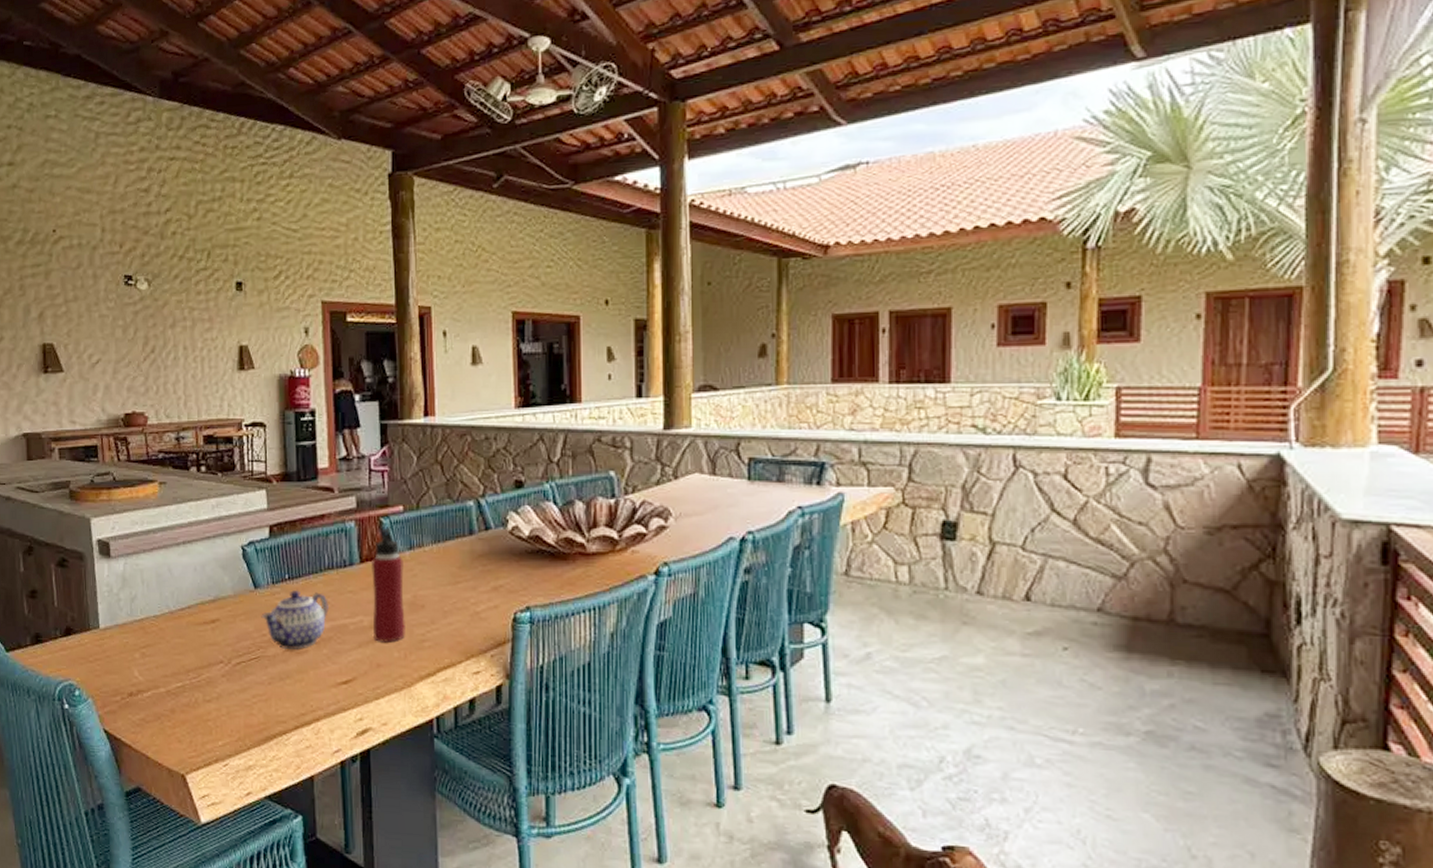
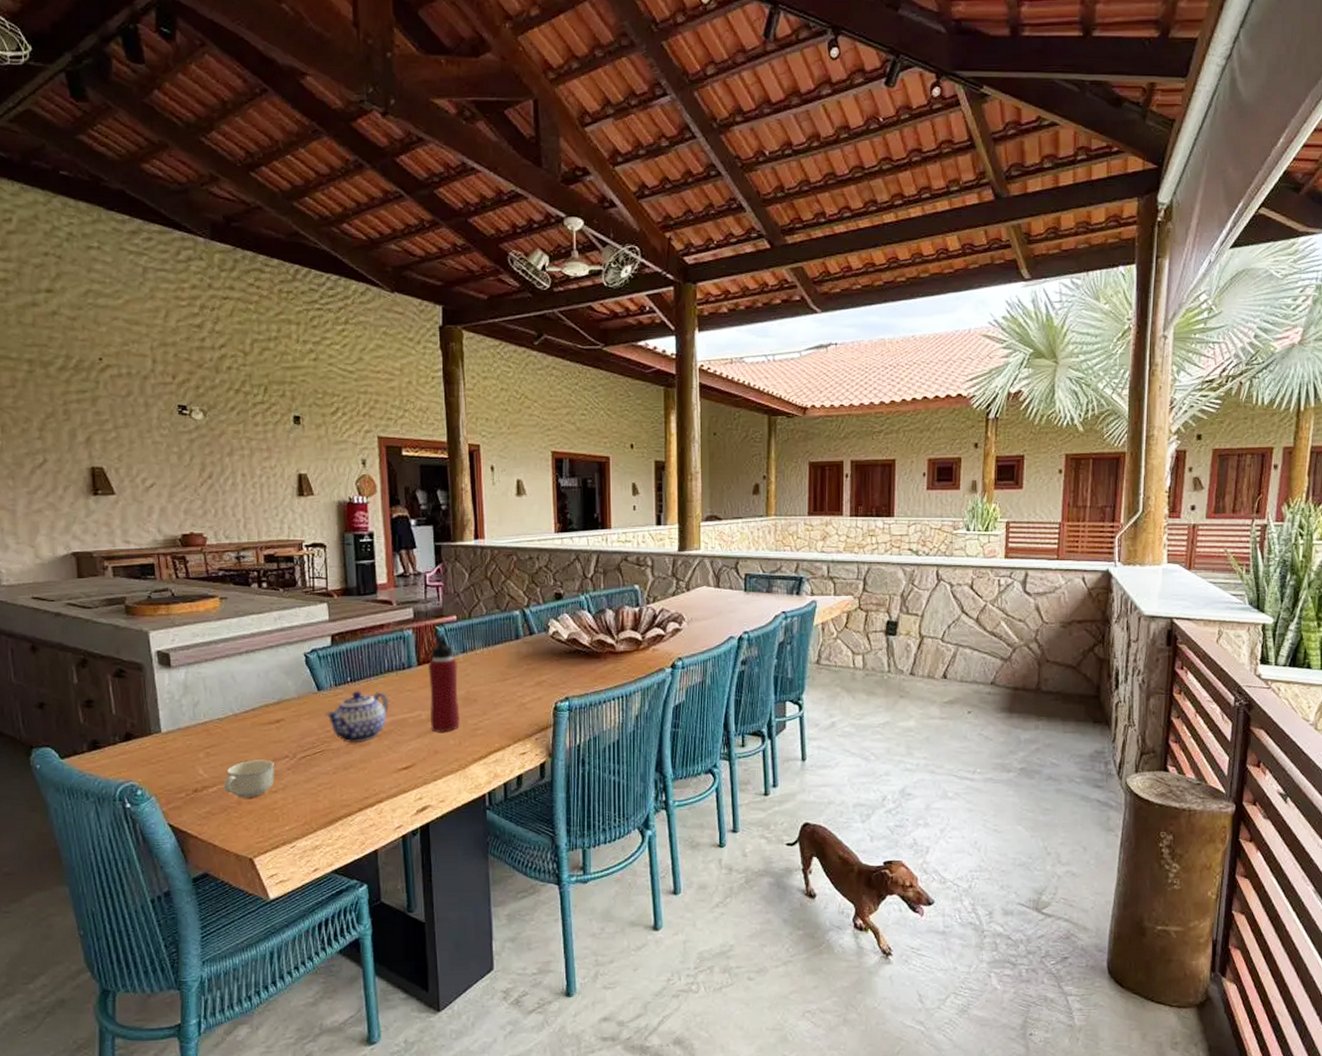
cup: none [158,663,209,707] -> present [224,759,274,798]

